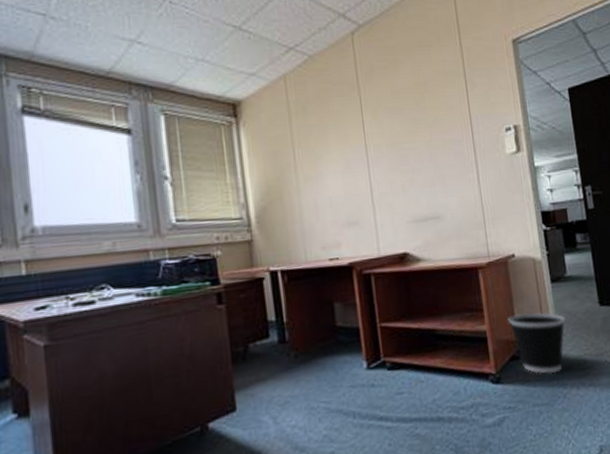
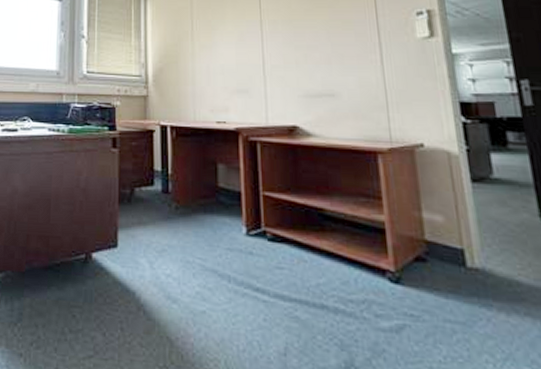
wastebasket: present [508,312,566,375] -> none [413,210,491,289]

